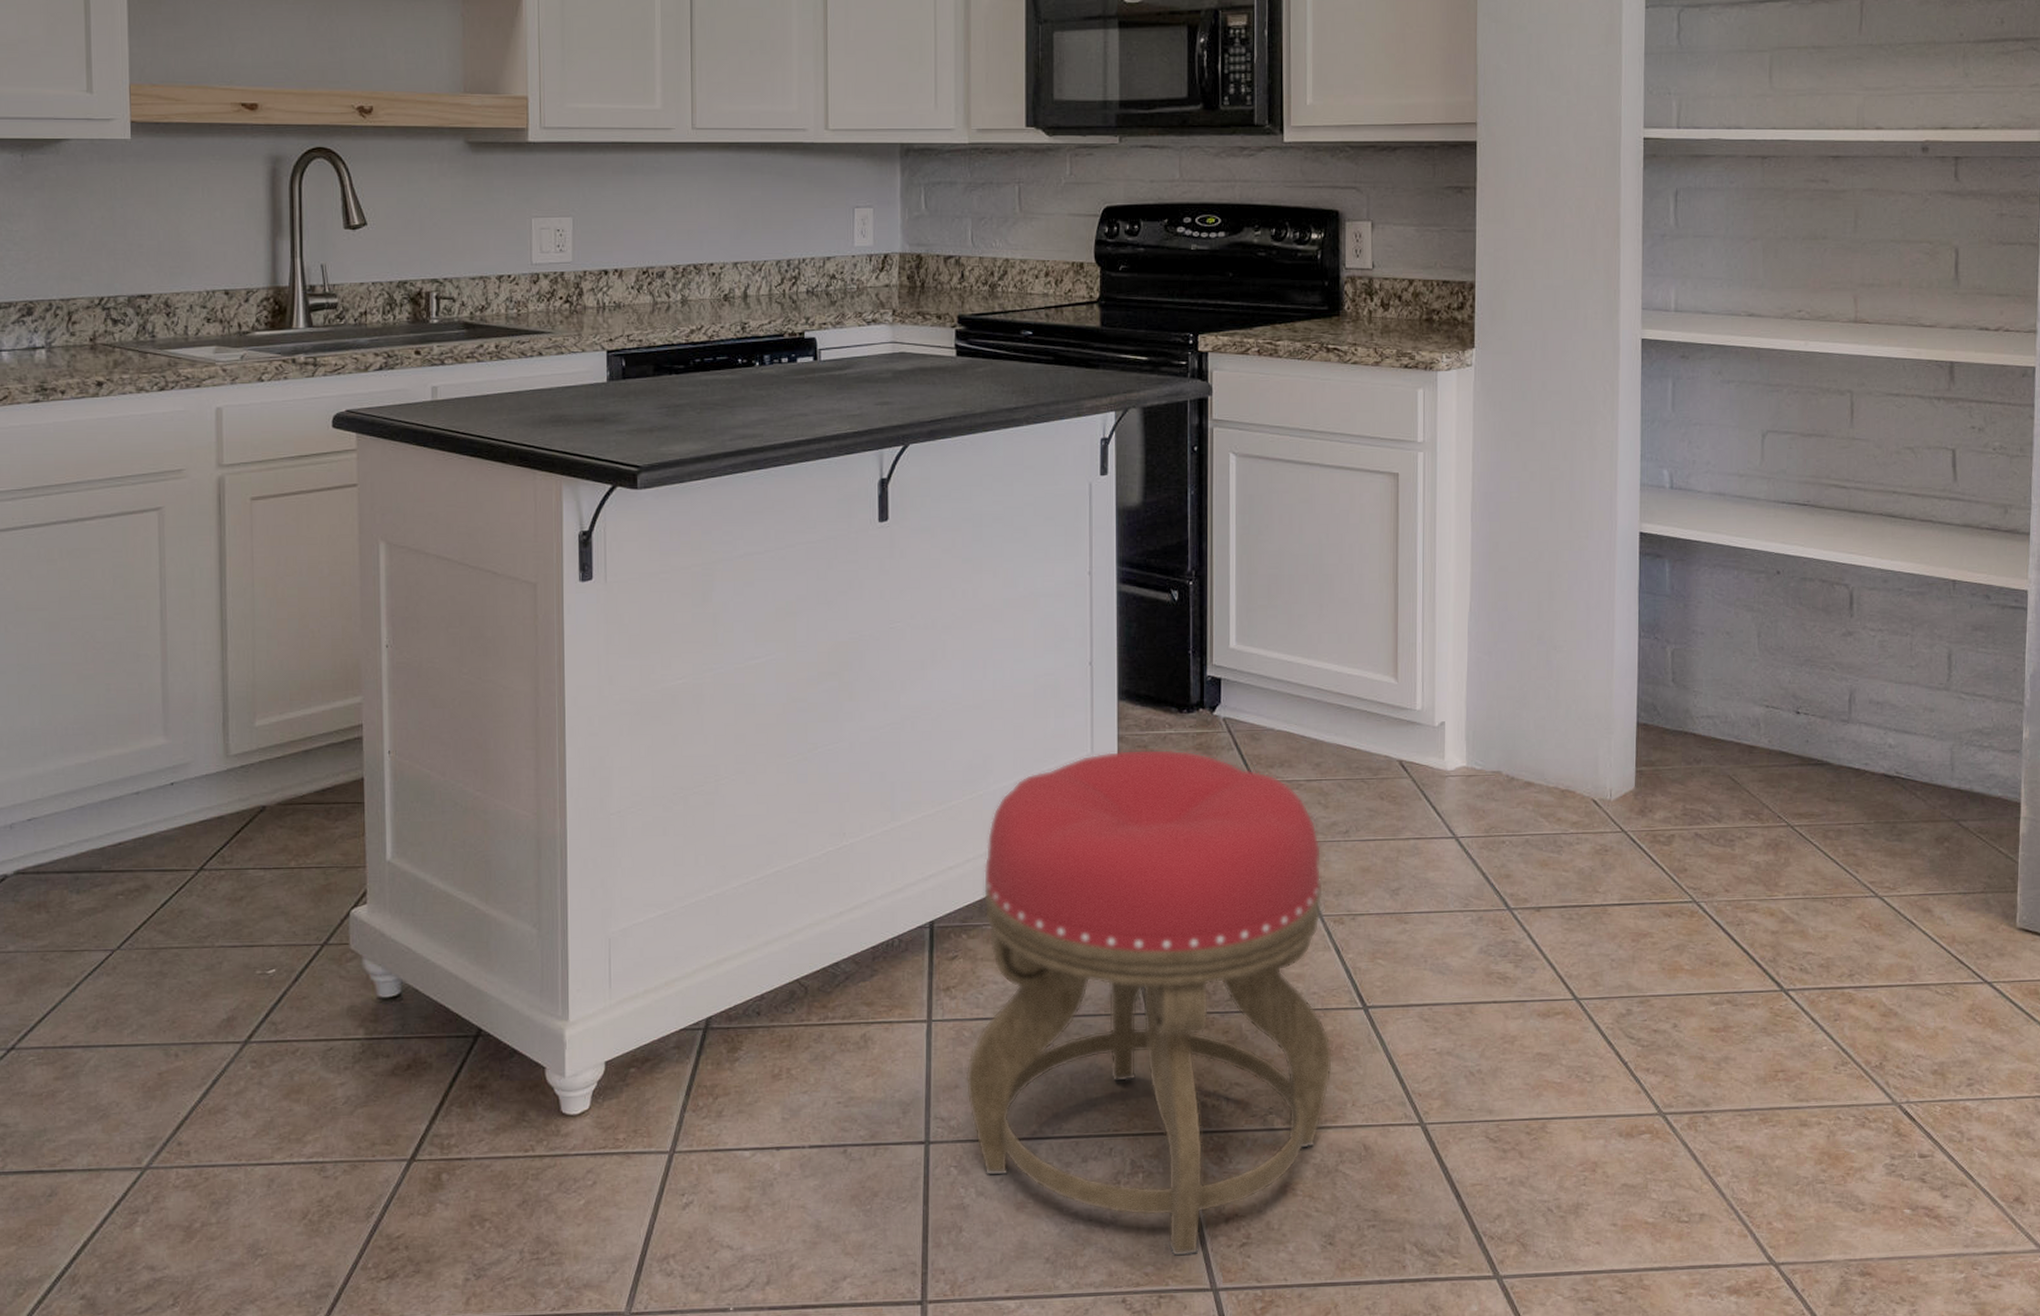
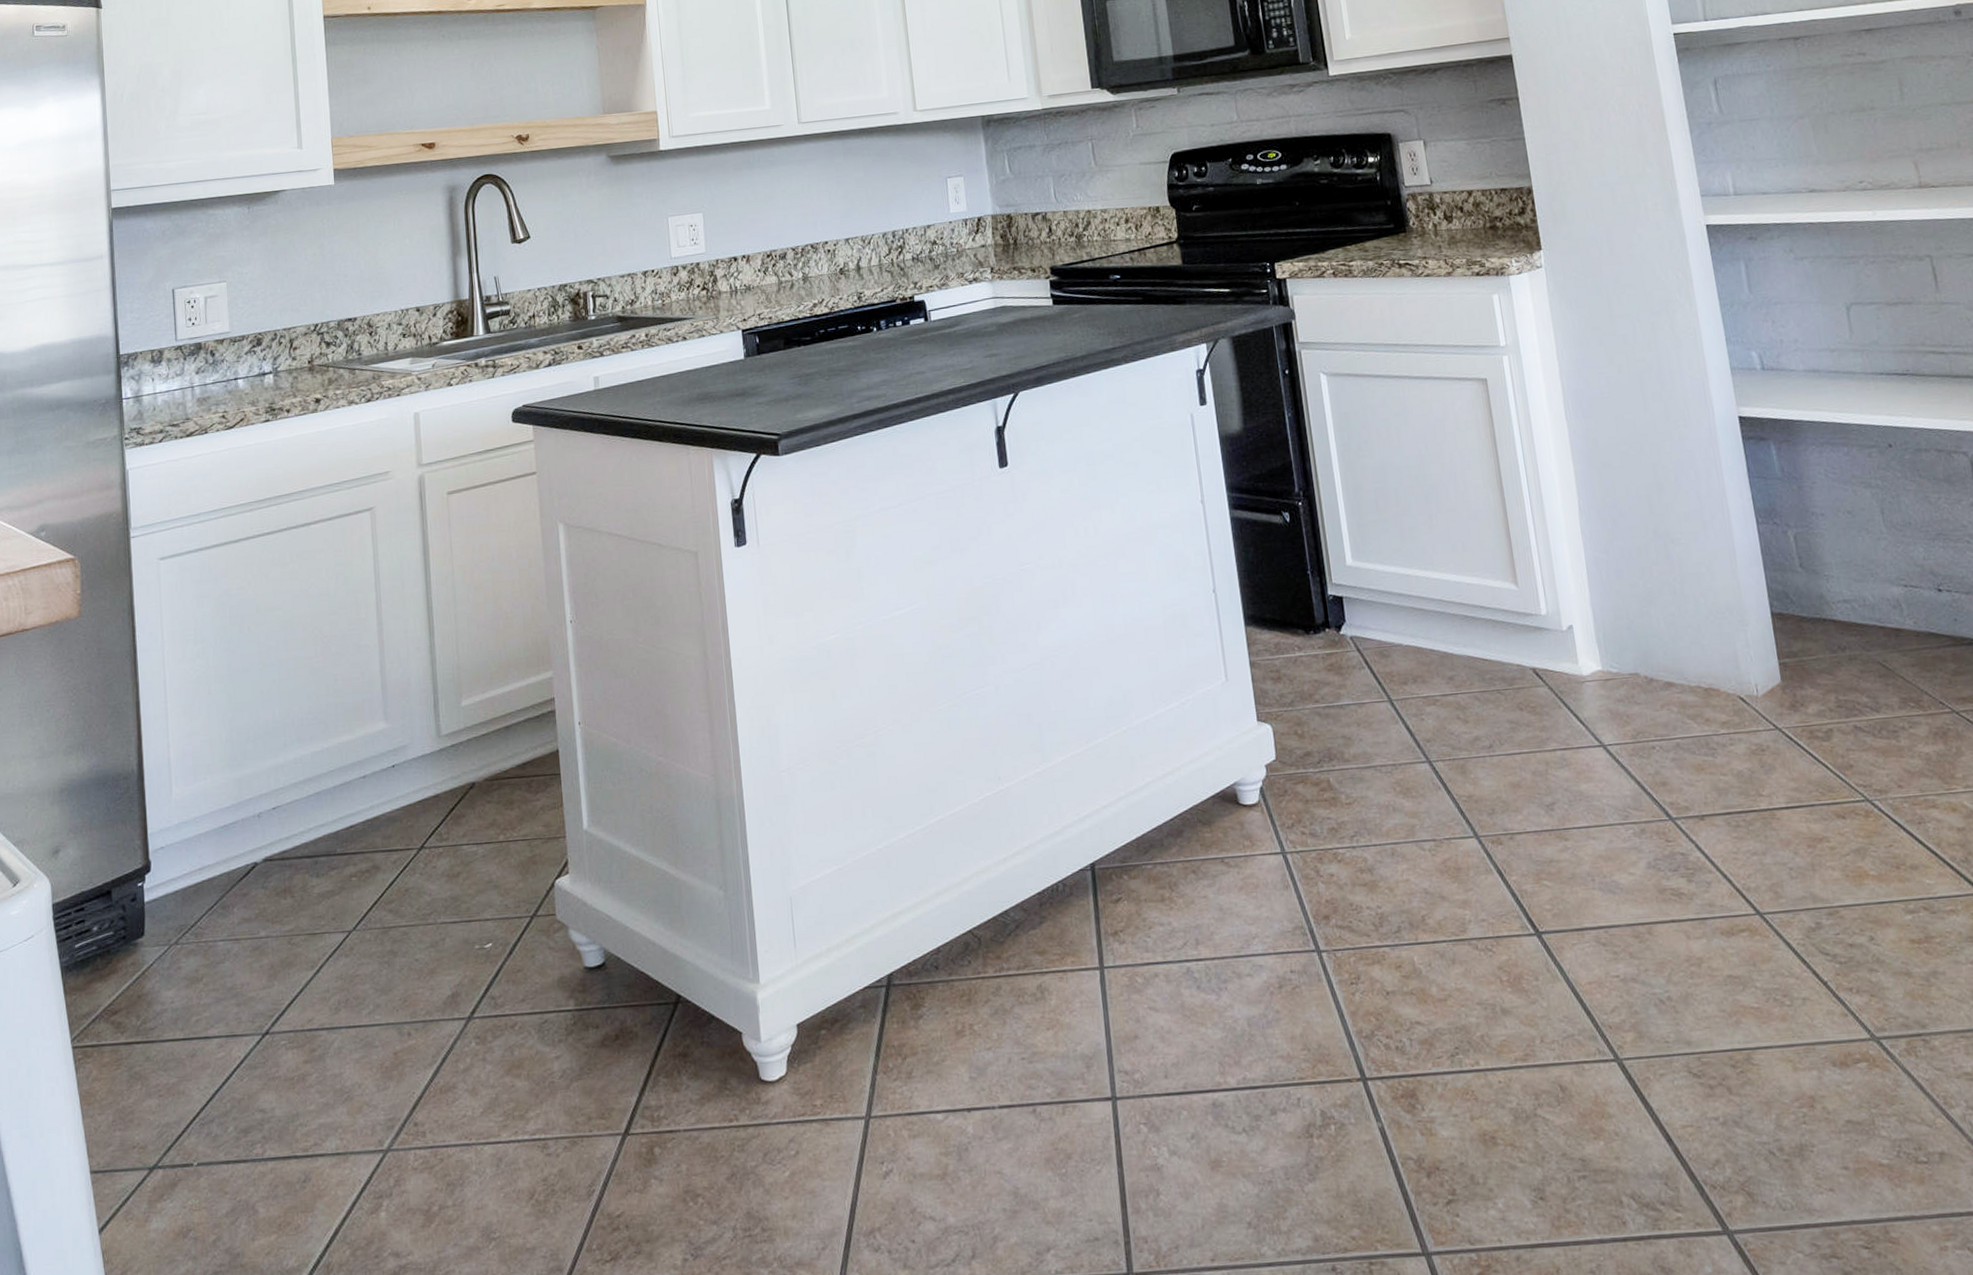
stool: present [965,749,1333,1257] -> none [1135,672,1515,1218]

